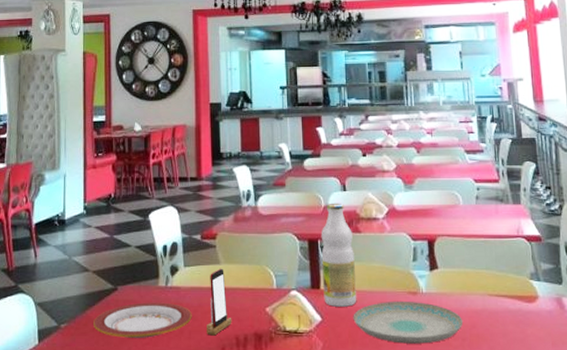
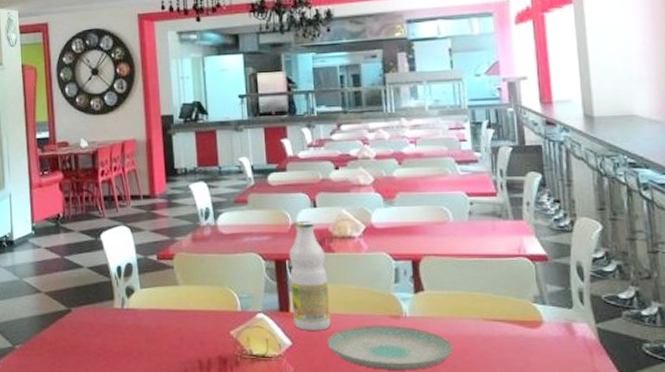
plate: present [93,302,192,338] -> none [48,324,151,360]
smartphone: present [207,268,232,336] -> none [167,290,194,359]

